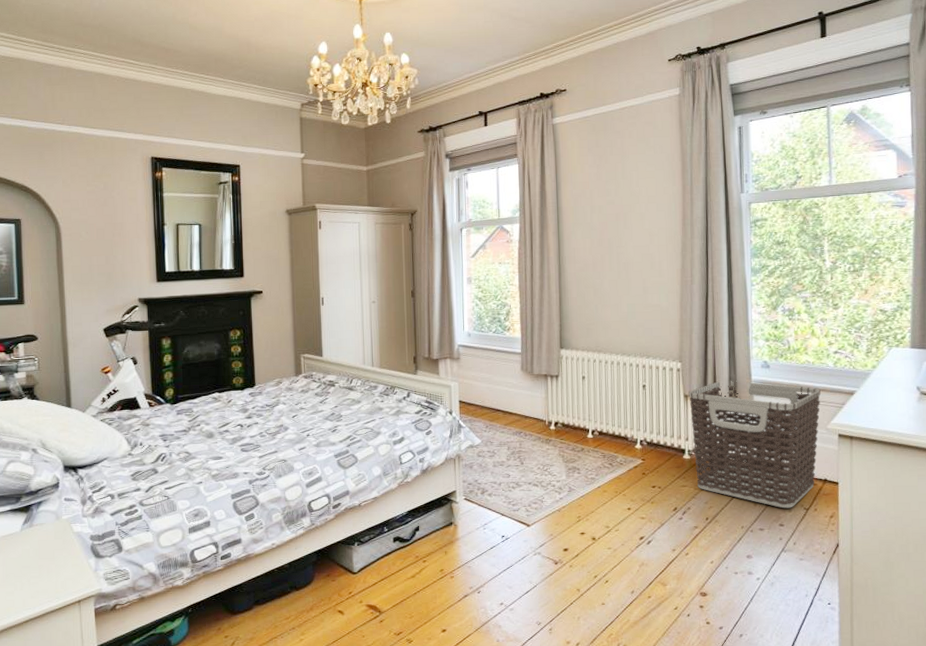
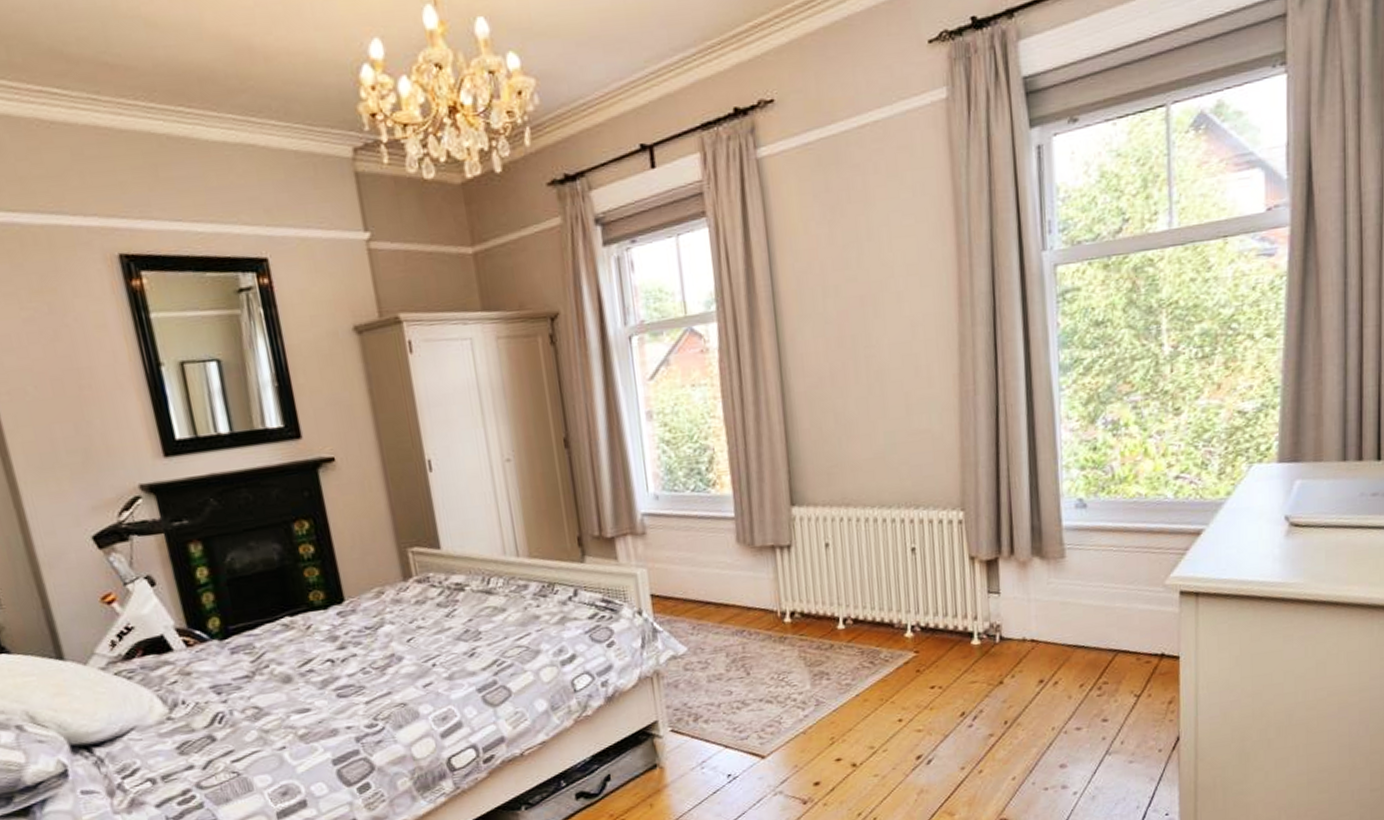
clothes hamper: present [689,380,821,509] -> none [975,530,1157,698]

